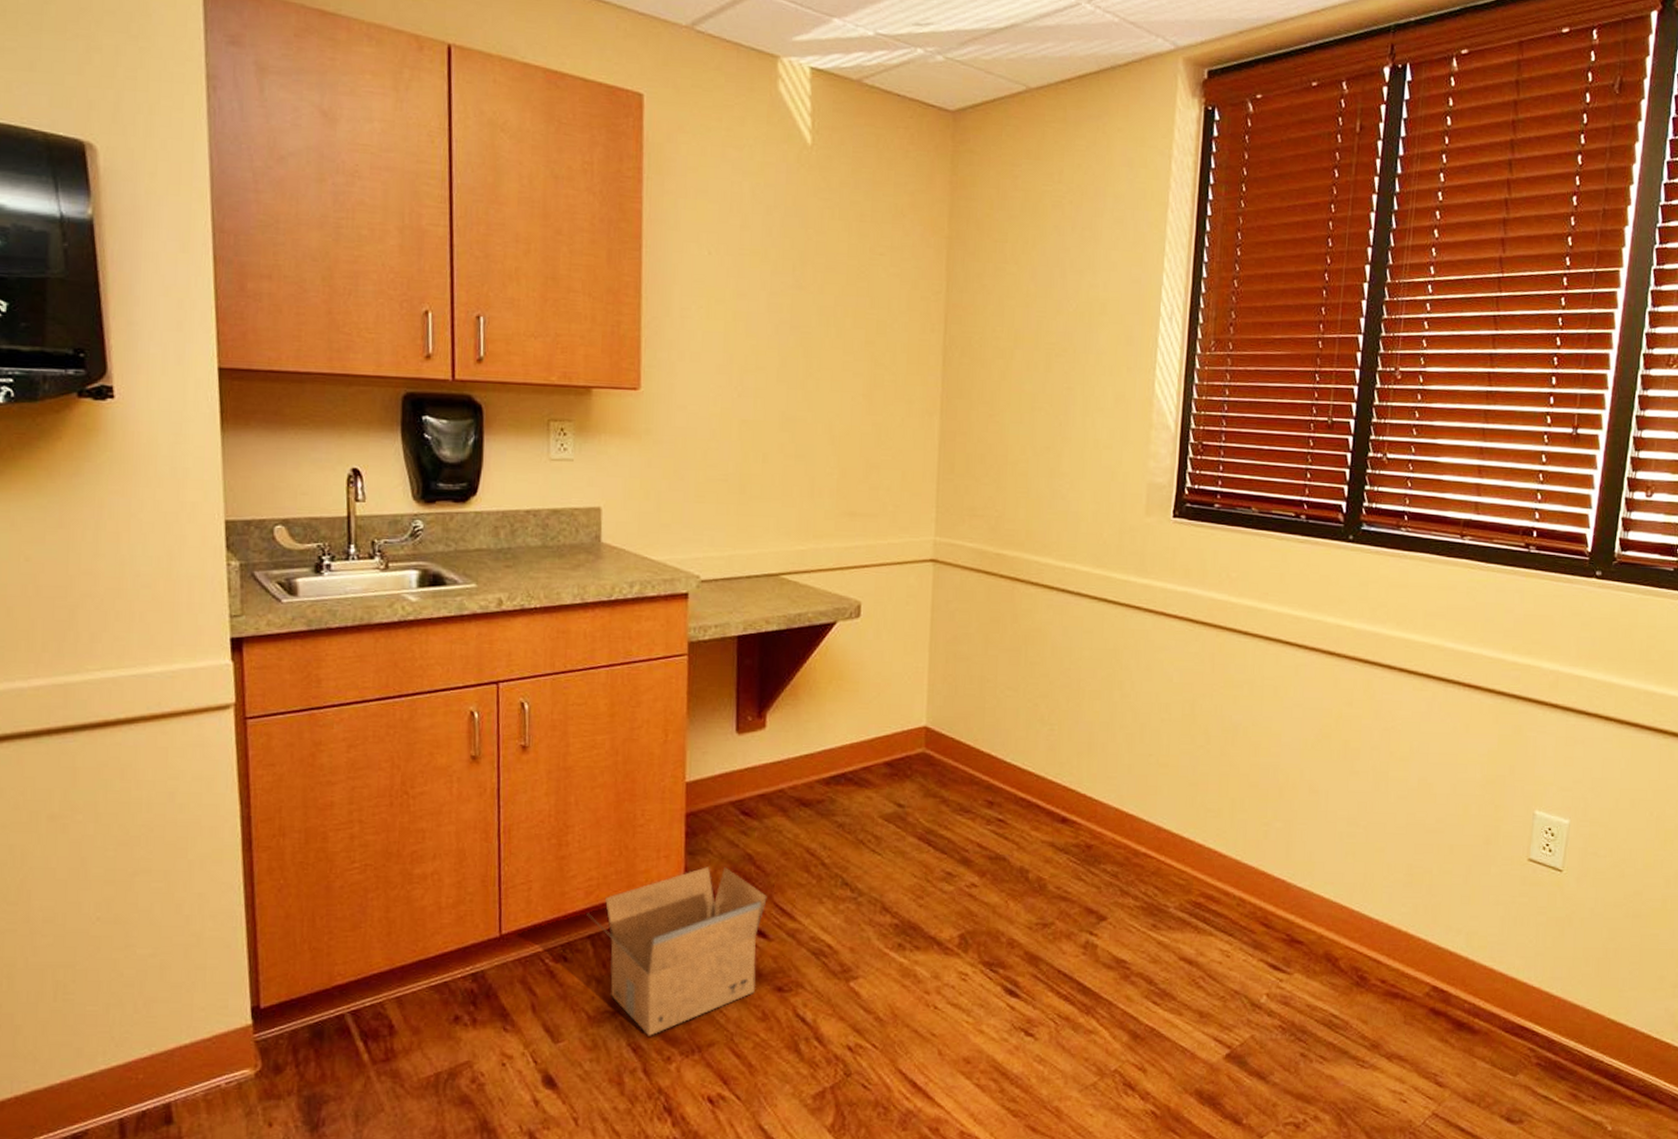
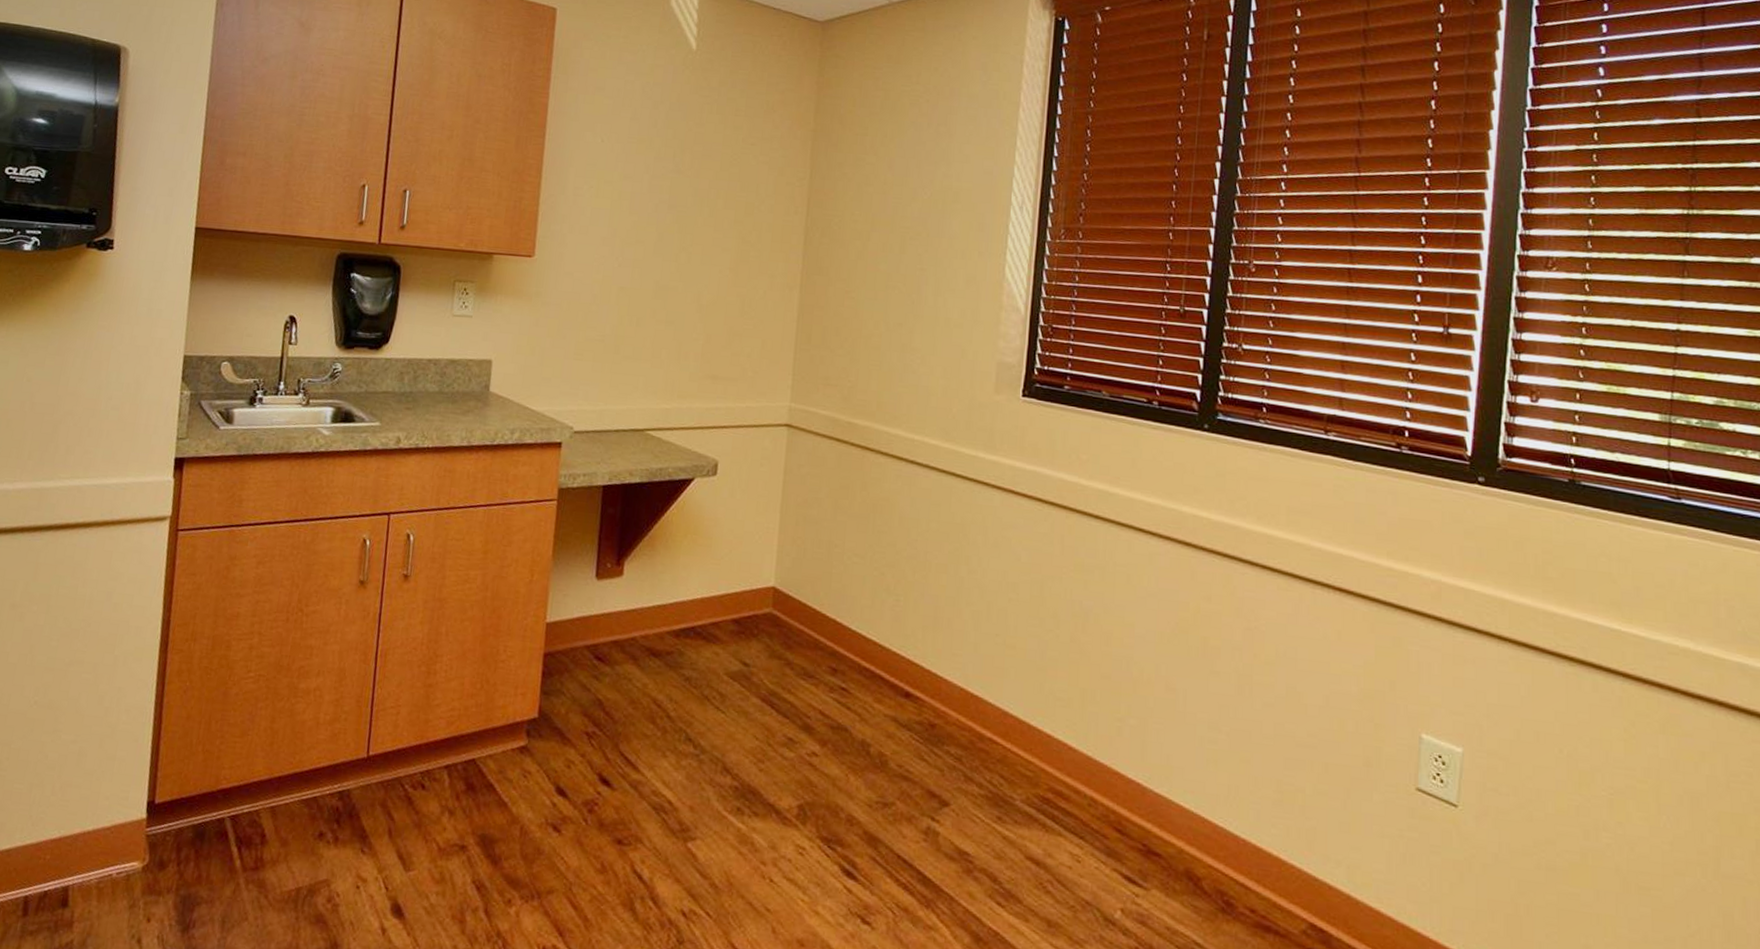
cardboard box: present [587,867,767,1036] -> none [446,708,614,876]

